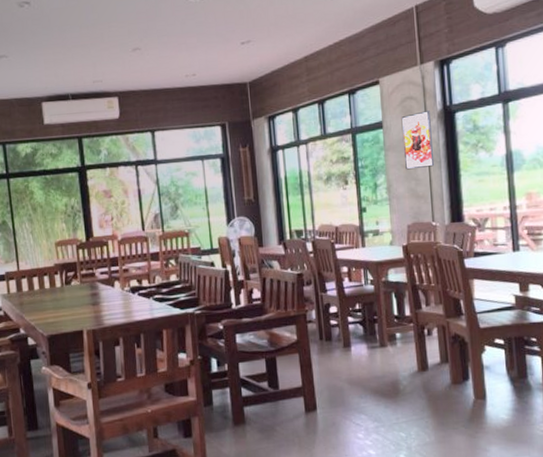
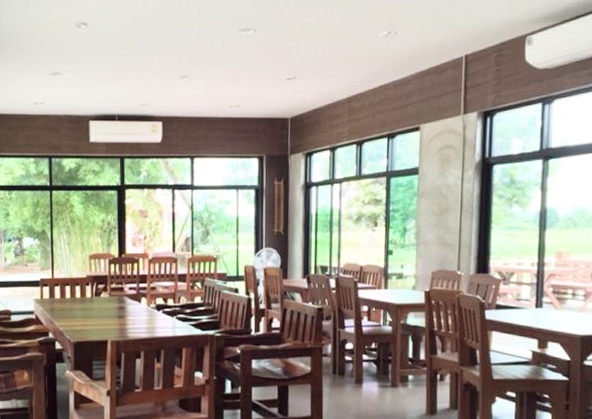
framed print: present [401,111,435,170] -> none [437,161,468,218]

